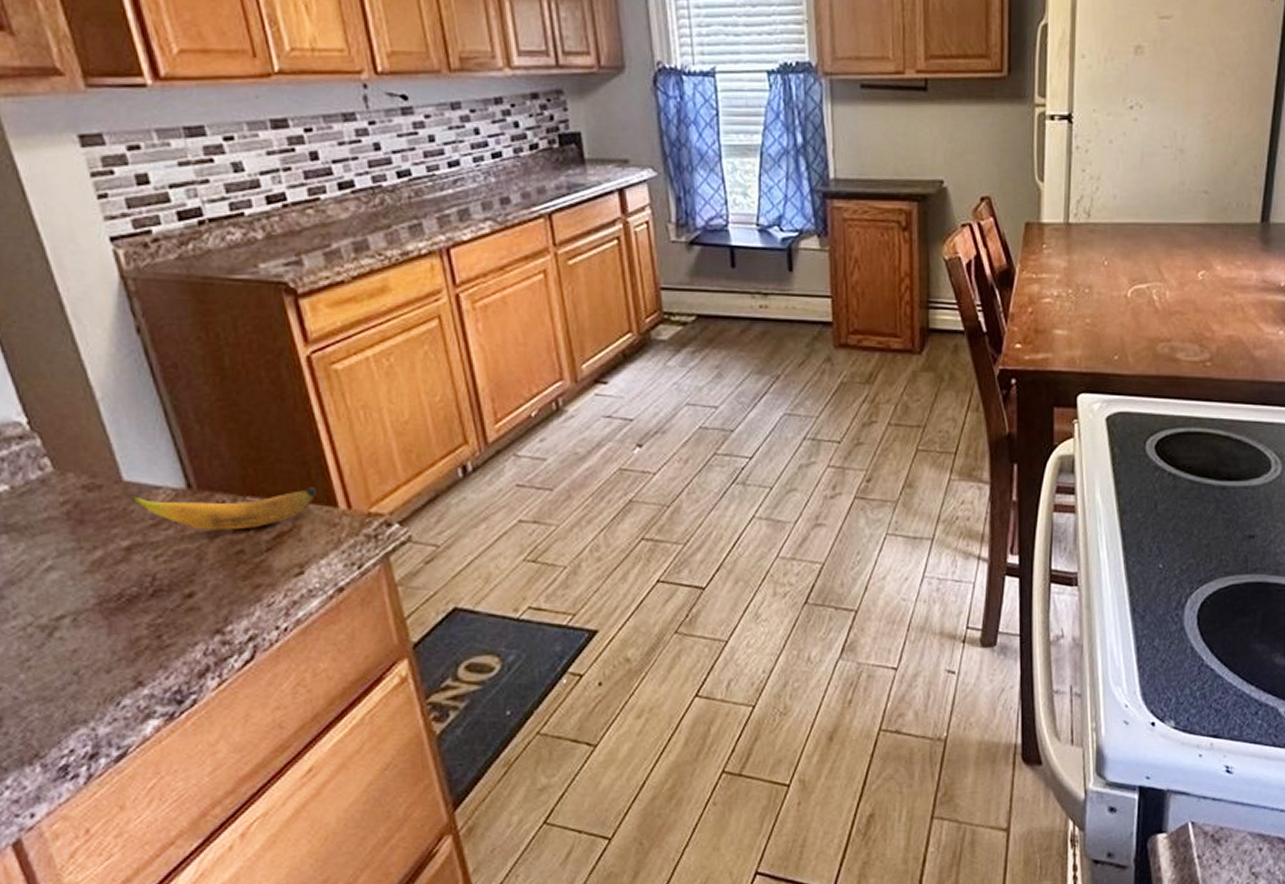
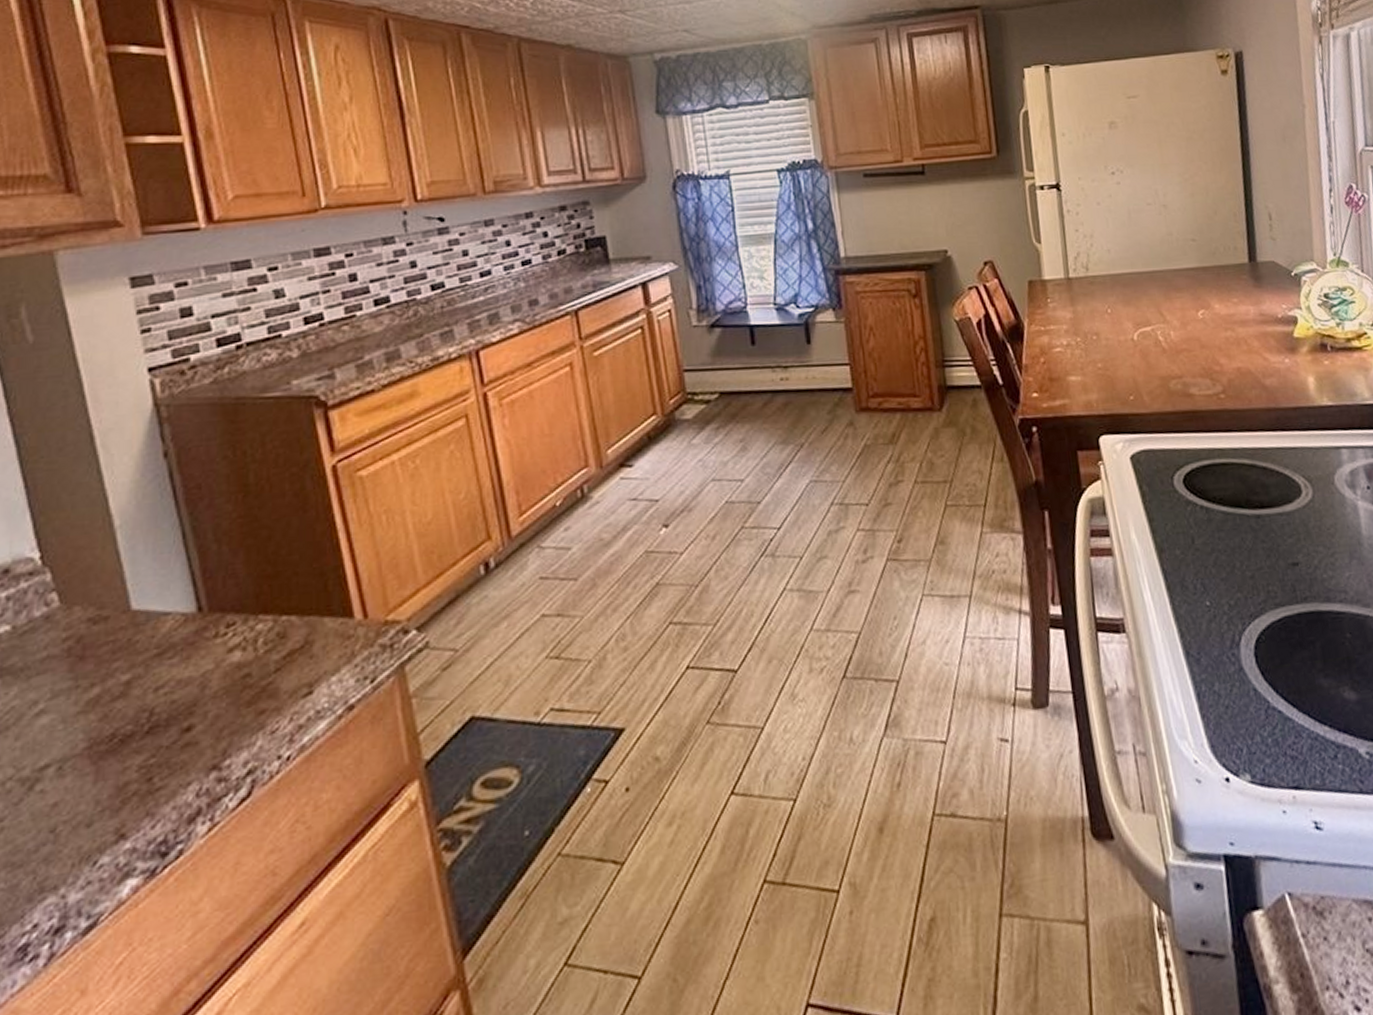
banana: present [131,487,318,531] -> none [138,598,334,656]

